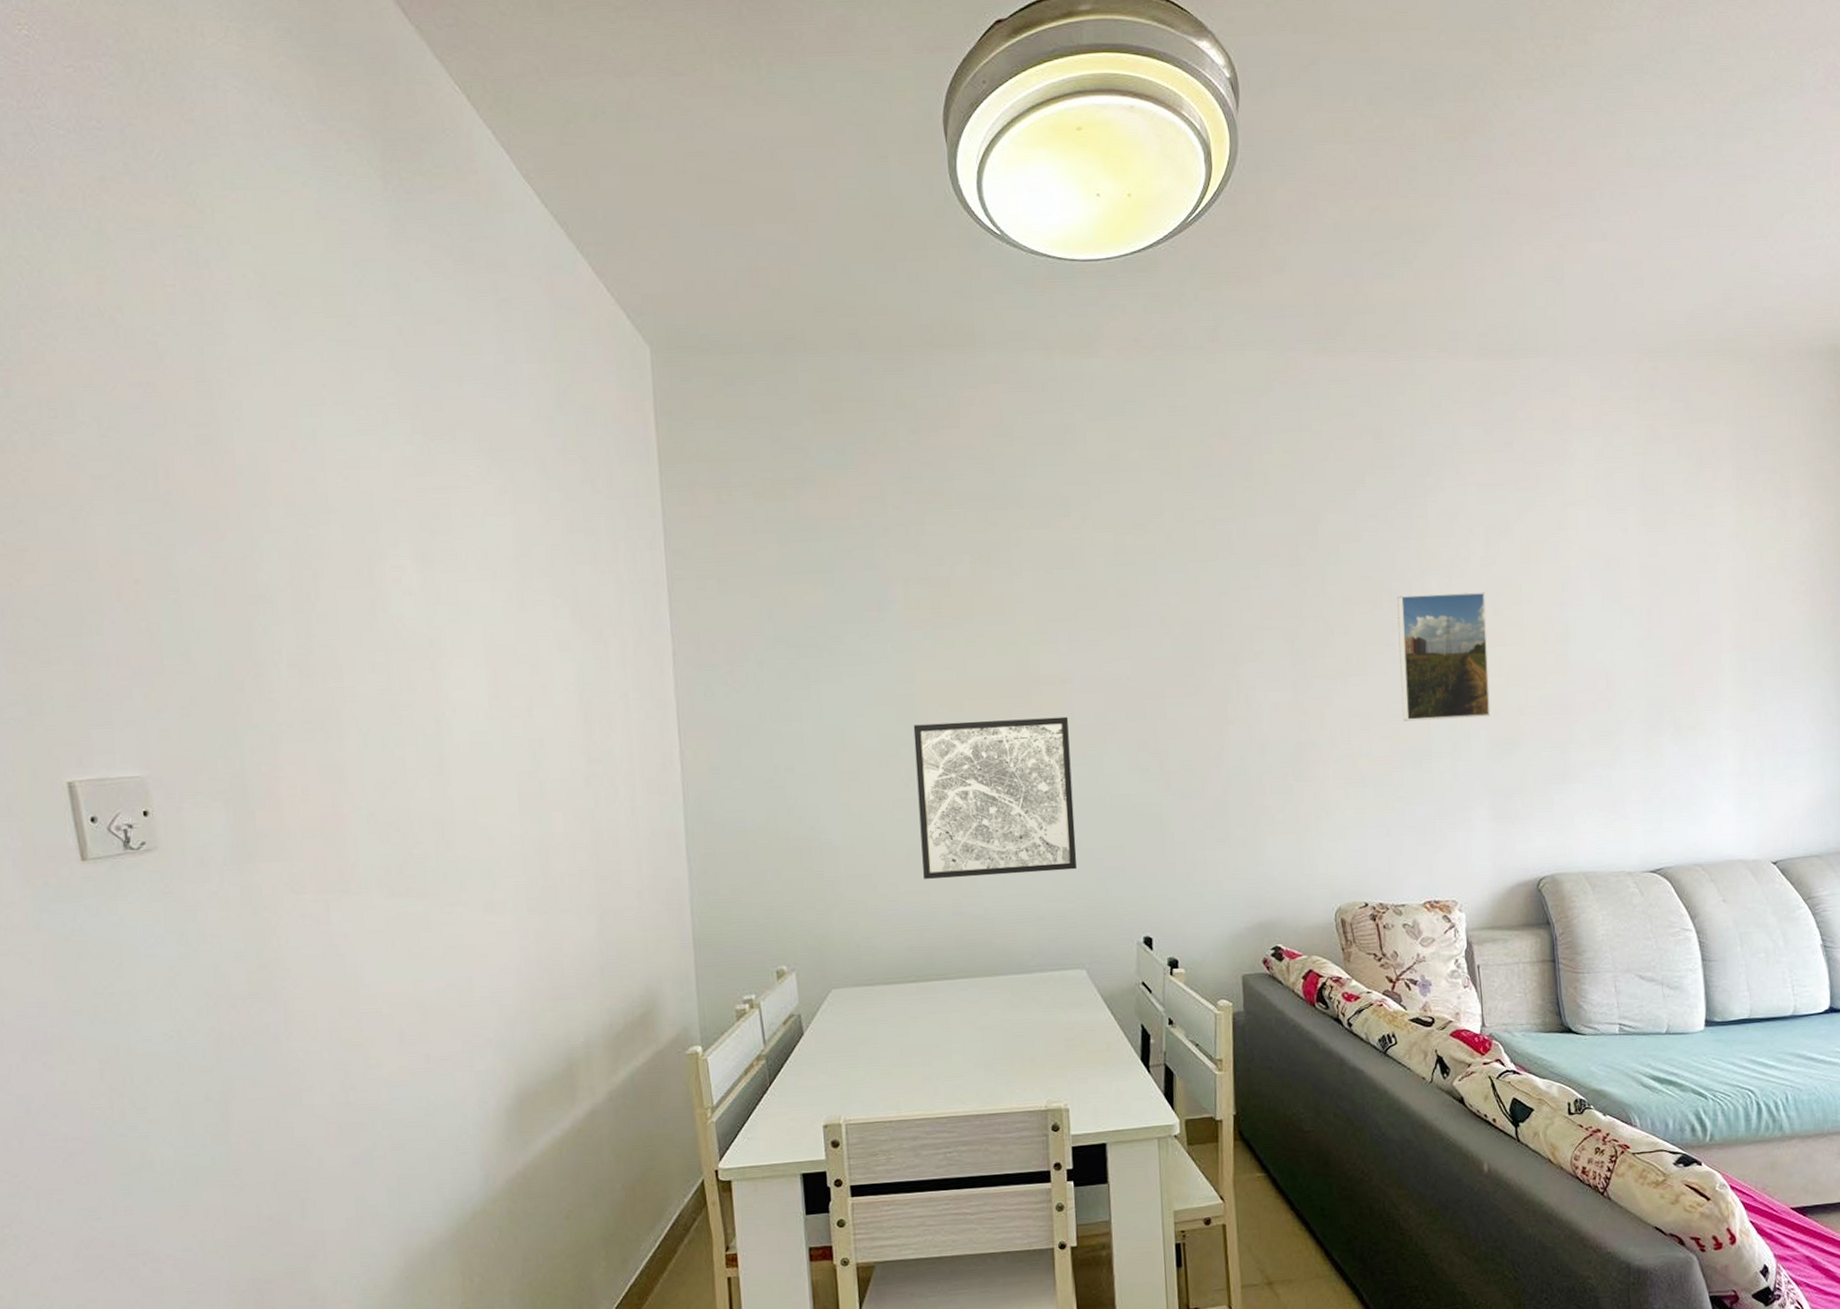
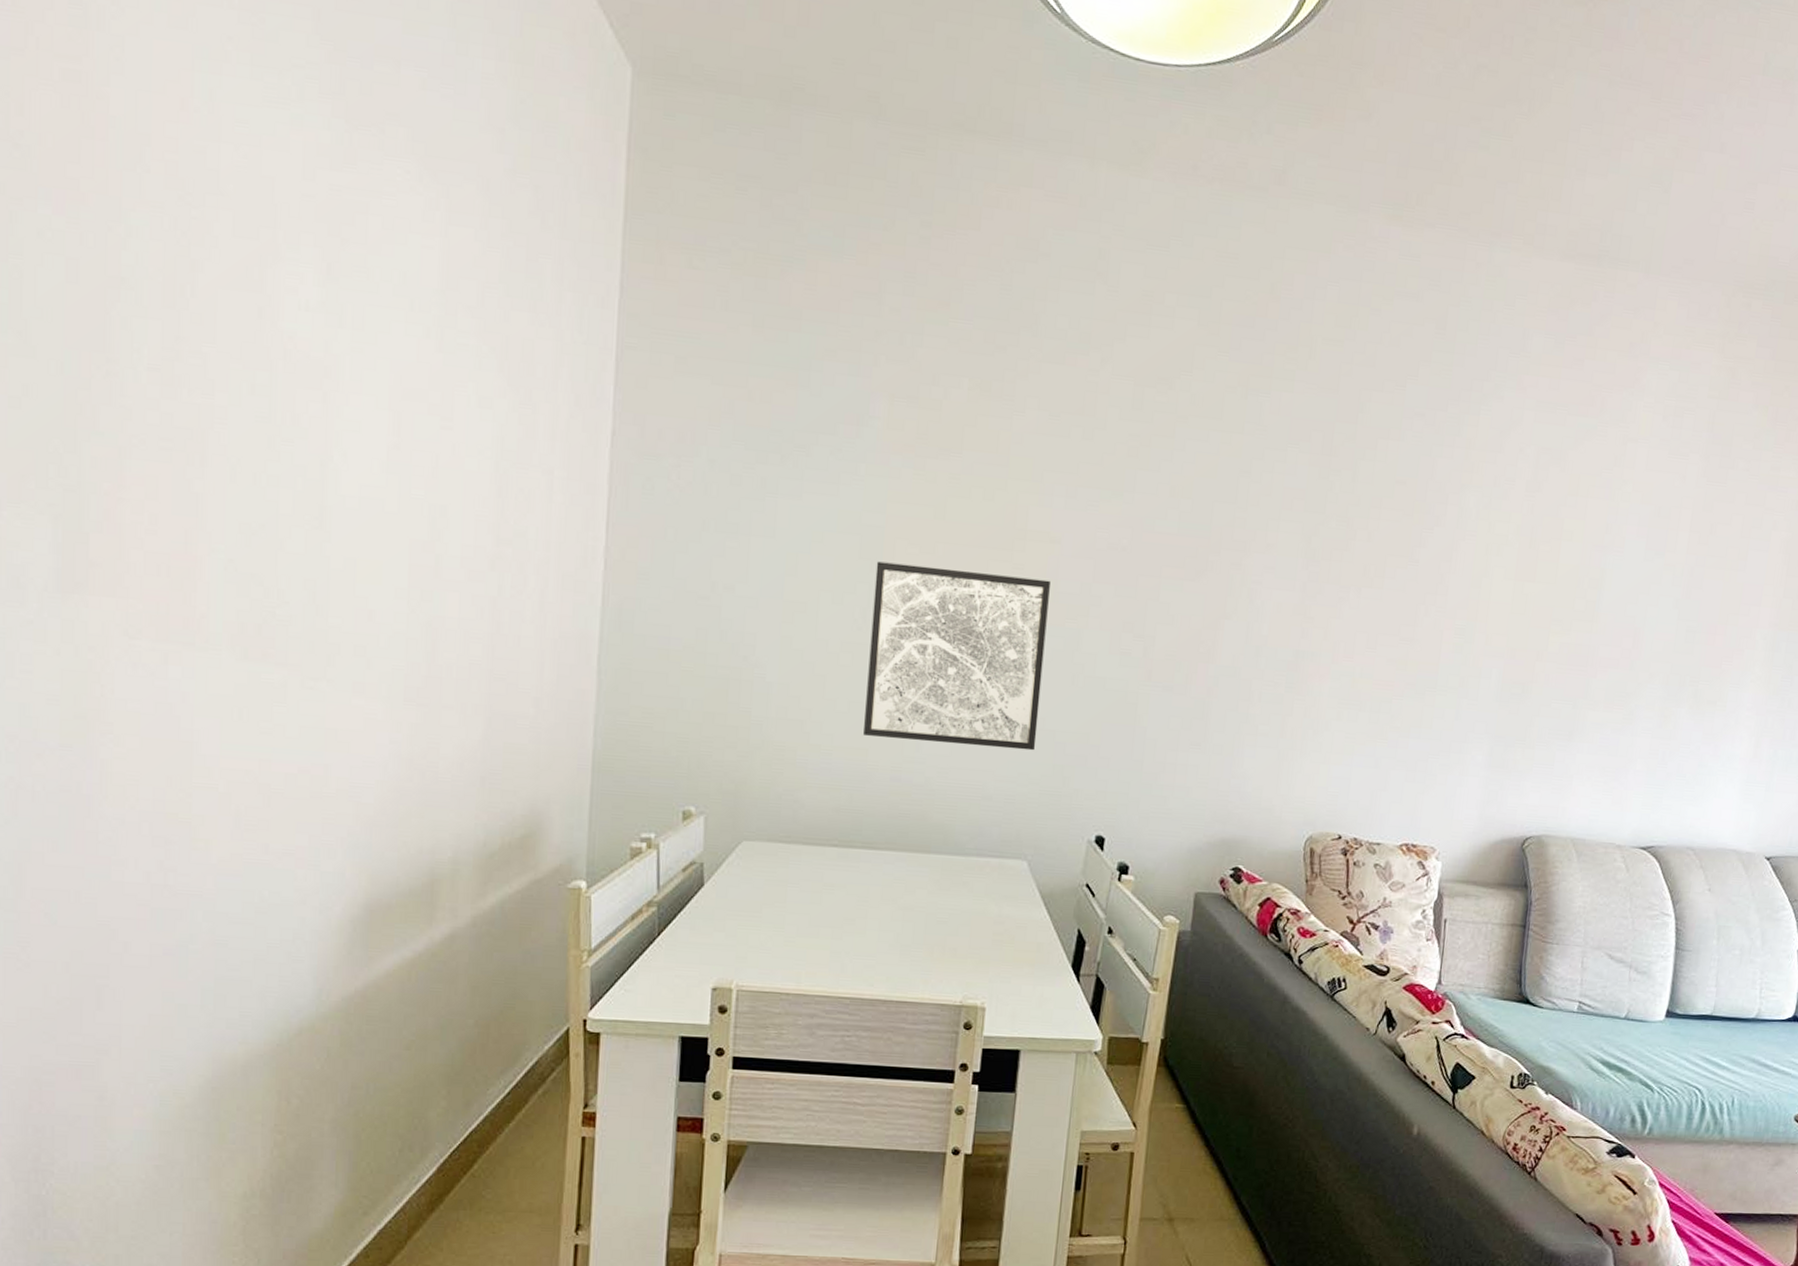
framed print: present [1397,592,1491,722] -> none [1412,508,1524,656]

